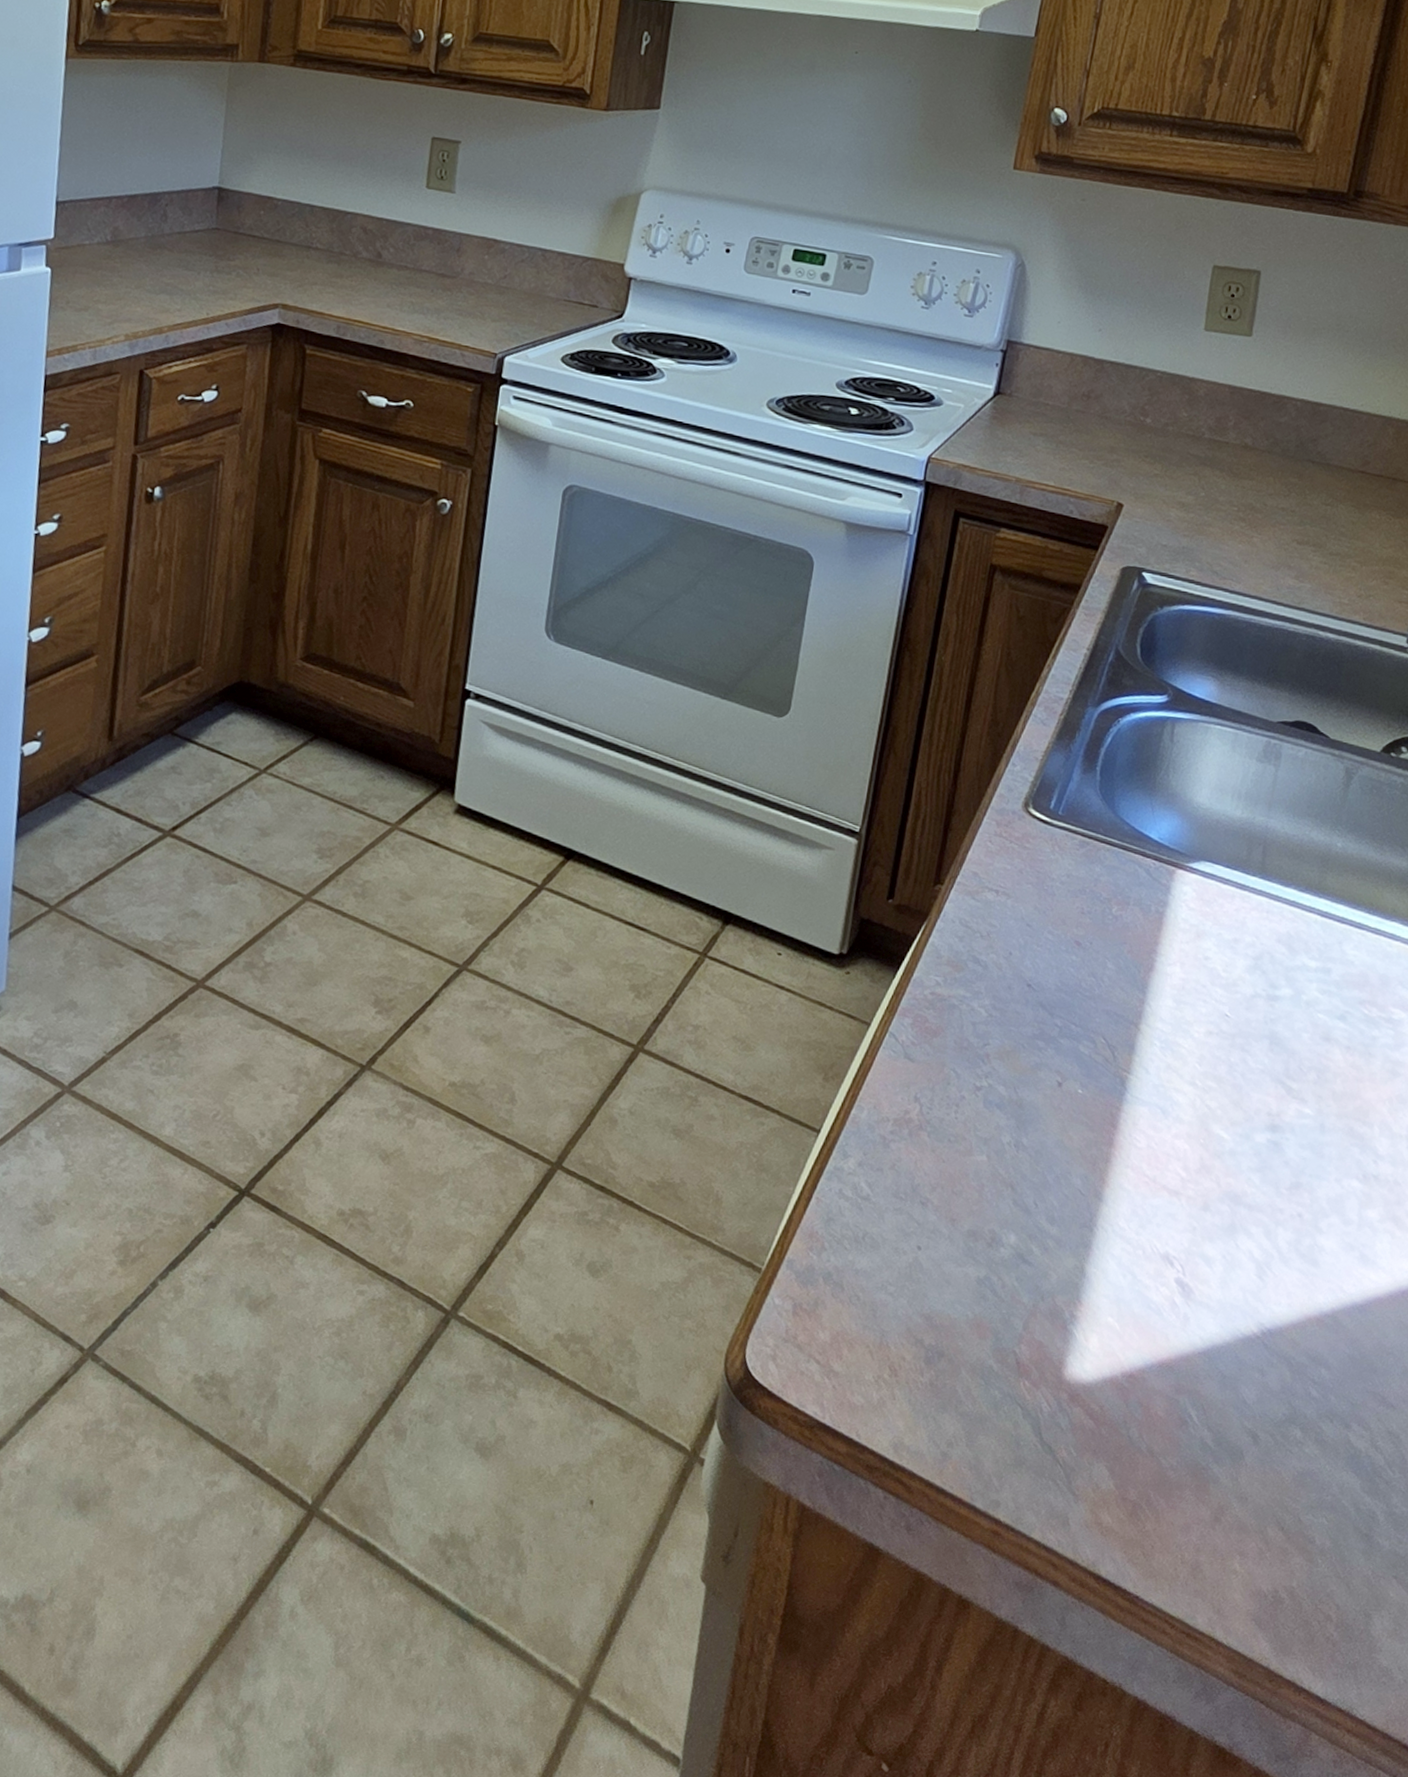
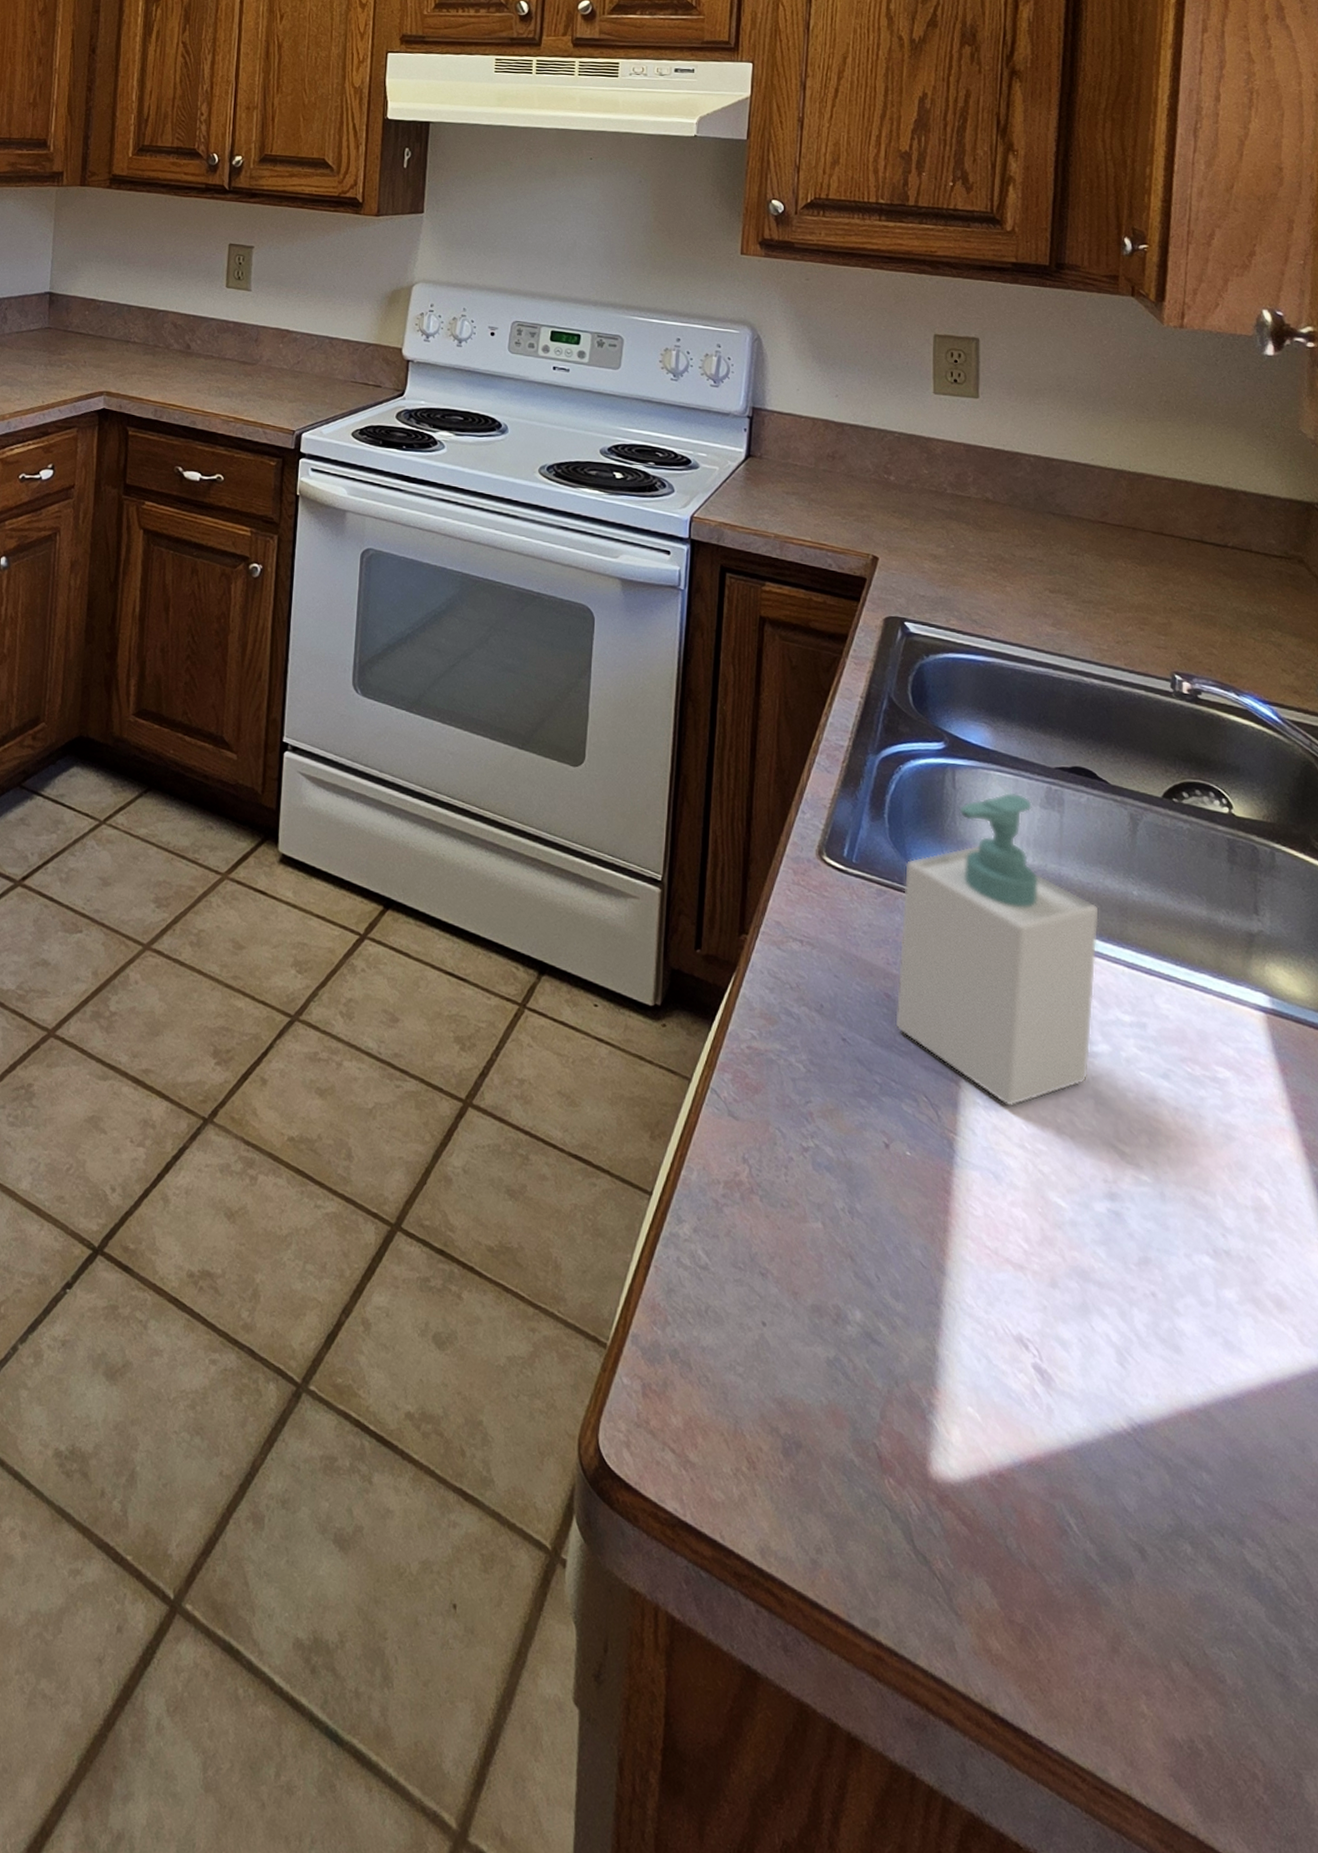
soap bottle: none [1082,745,1302,1048] -> present [895,792,1100,1107]

